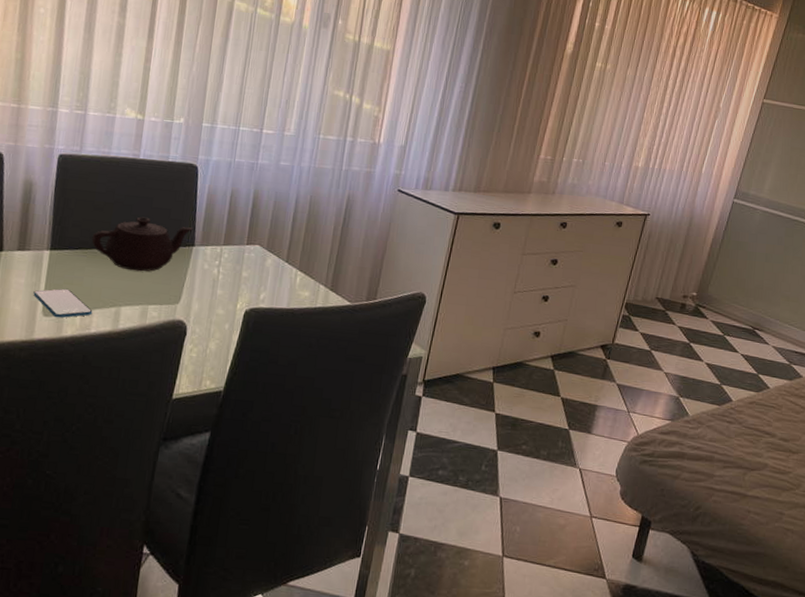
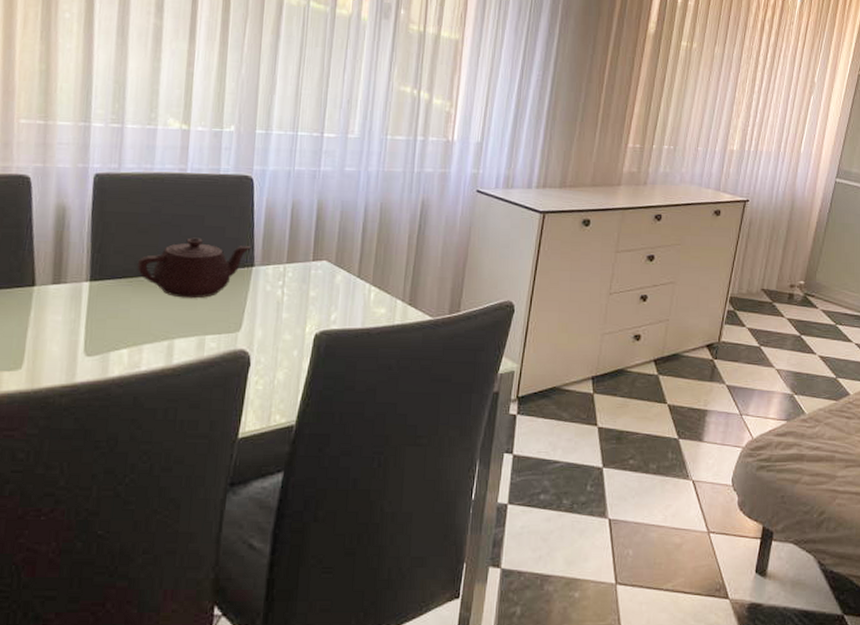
smartphone: present [33,288,93,318] -> none [73,323,142,357]

